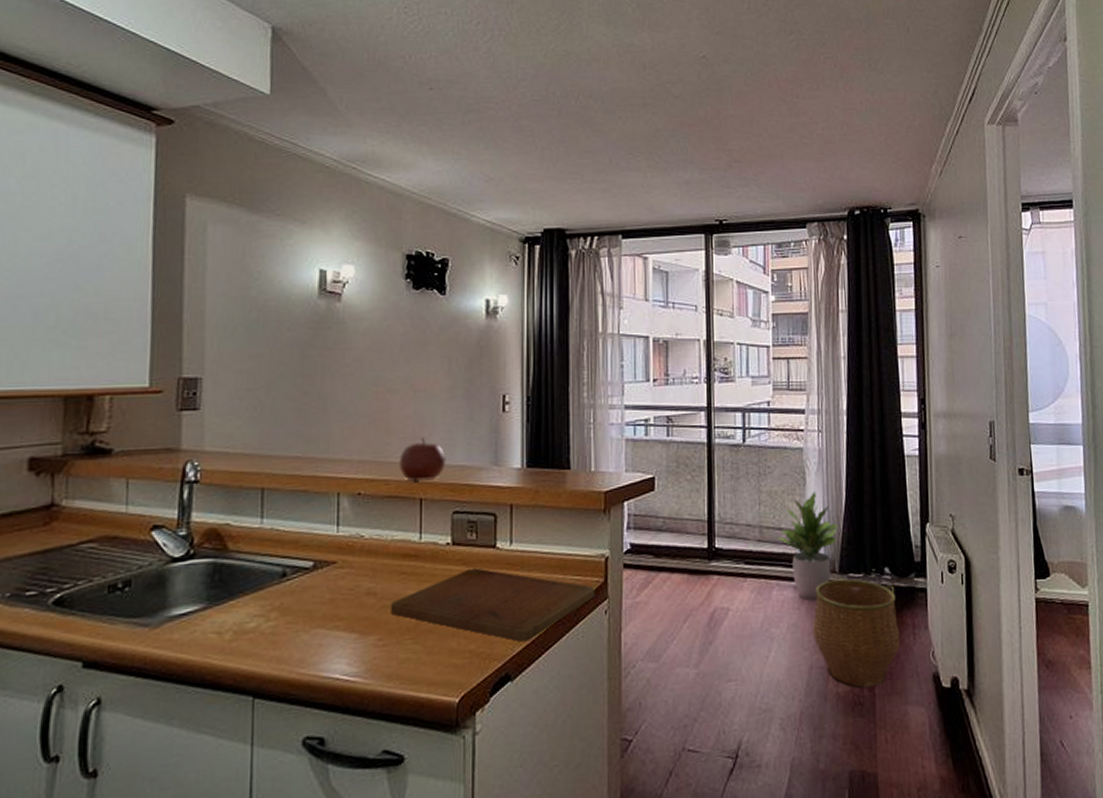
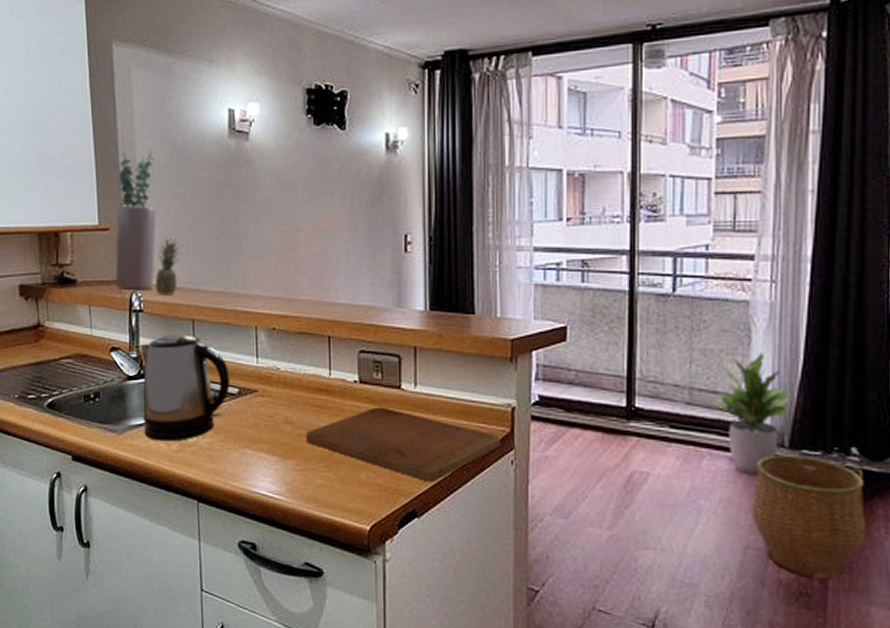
vase: none [165,307,227,459] -> present [115,149,157,289]
kettle: none [188,505,304,632] -> present [140,334,231,442]
fruit: none [217,399,253,463] -> present [155,236,181,295]
fruit: present [398,438,446,481] -> none [307,277,351,319]

